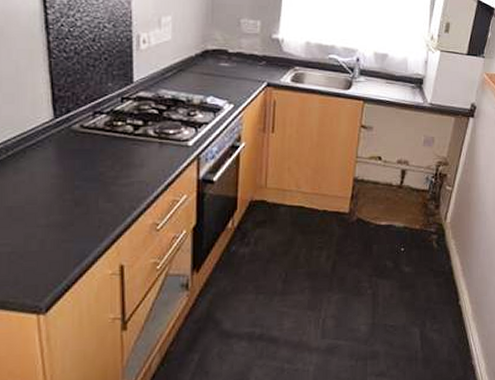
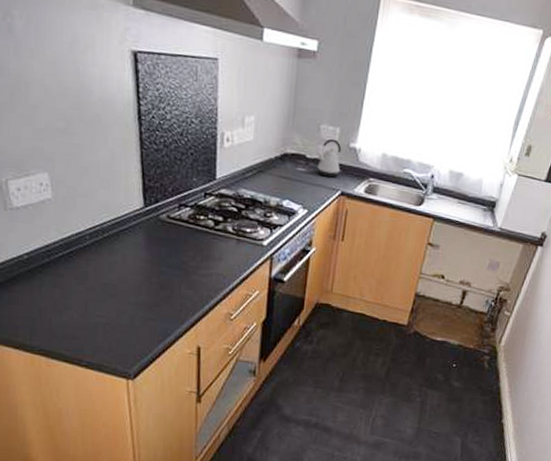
kettle: none [240,32,264,70] -> present [317,138,342,178]

